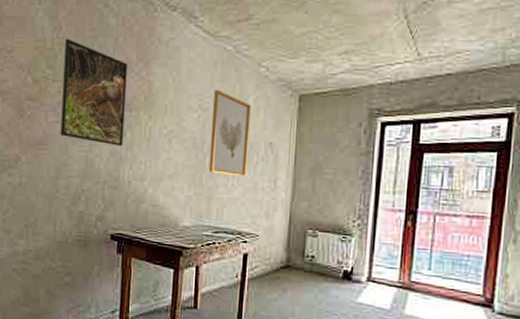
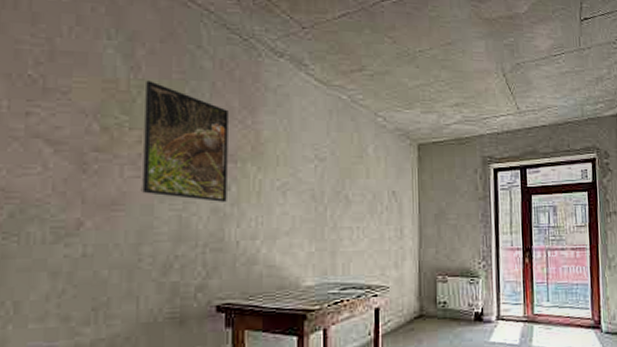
wall art: present [208,90,251,177] -> none [330,140,372,228]

